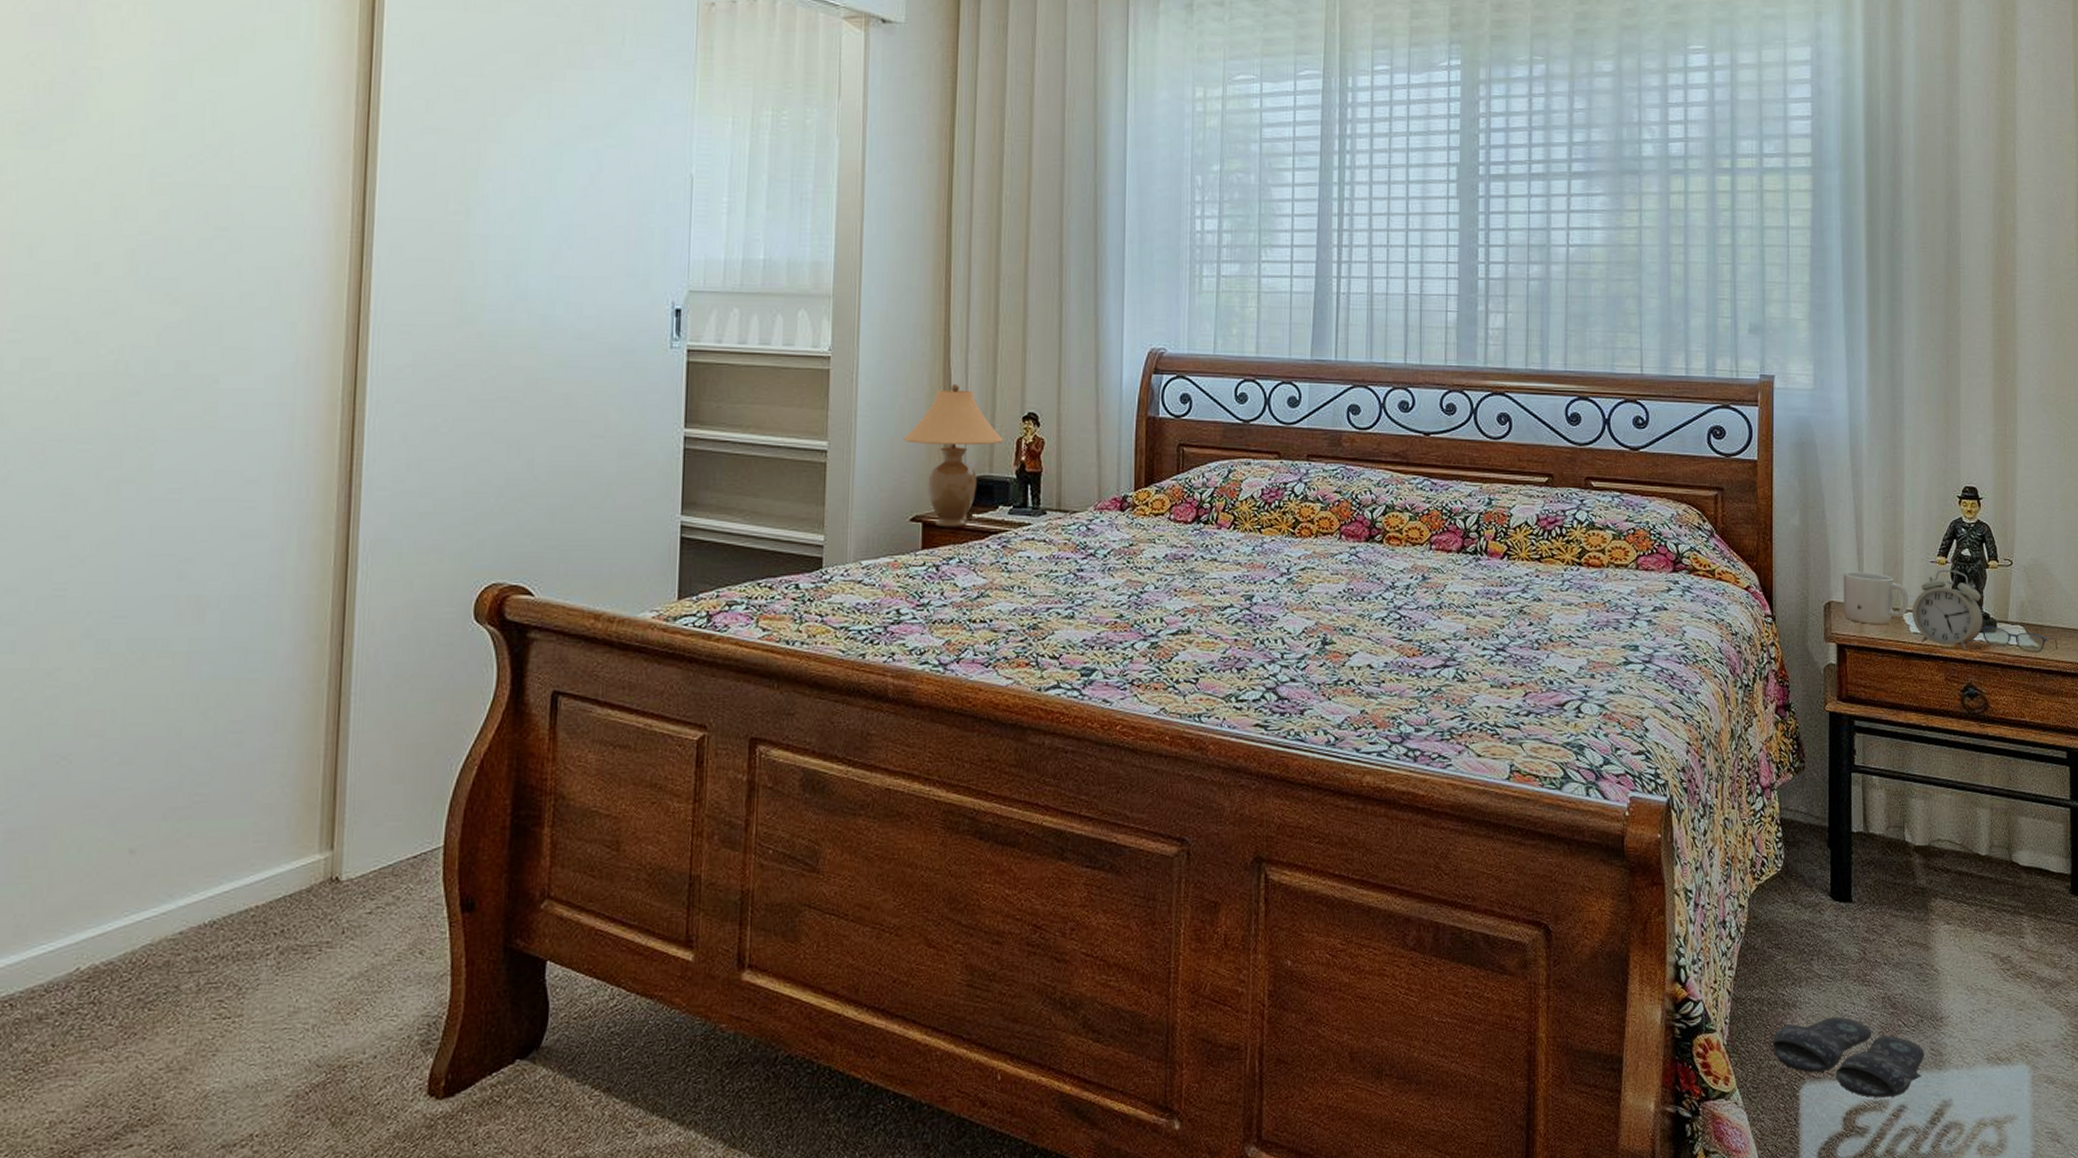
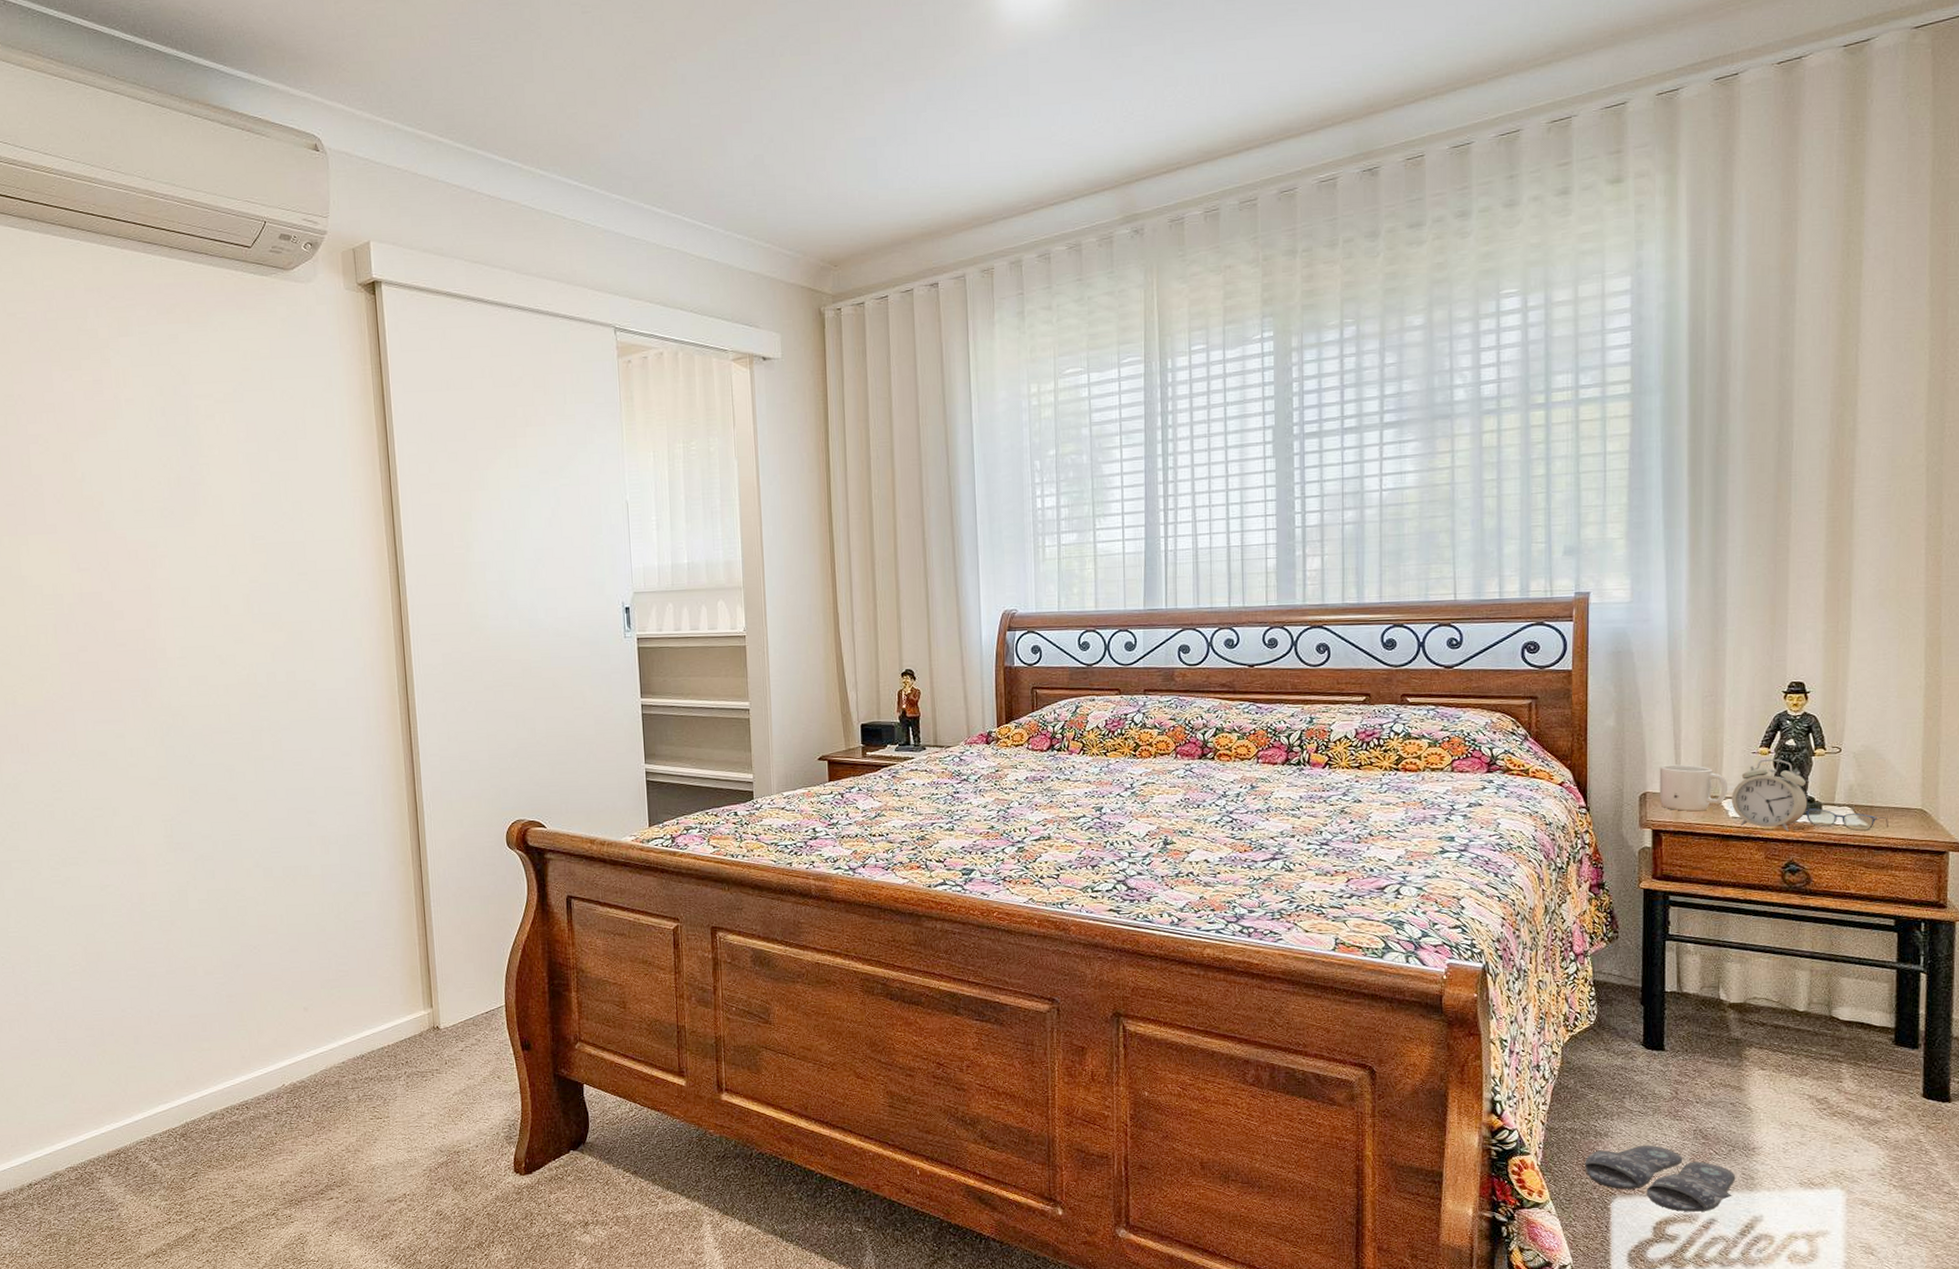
table lamp: present [904,383,1004,529] -> none [808,650,887,765]

